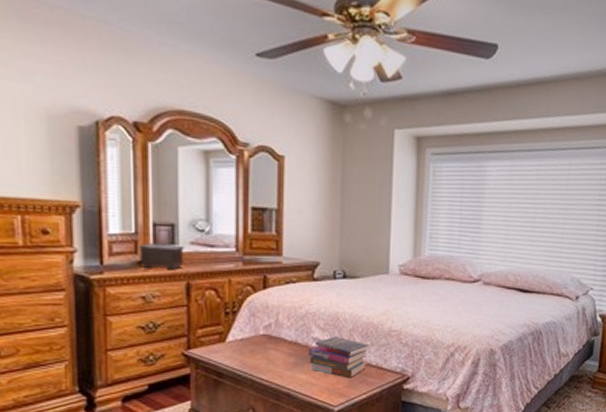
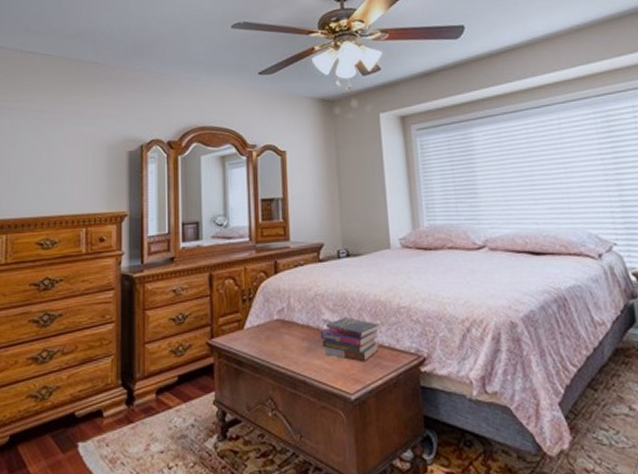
jewelry box: present [140,243,184,270] -> none [172,240,207,264]

